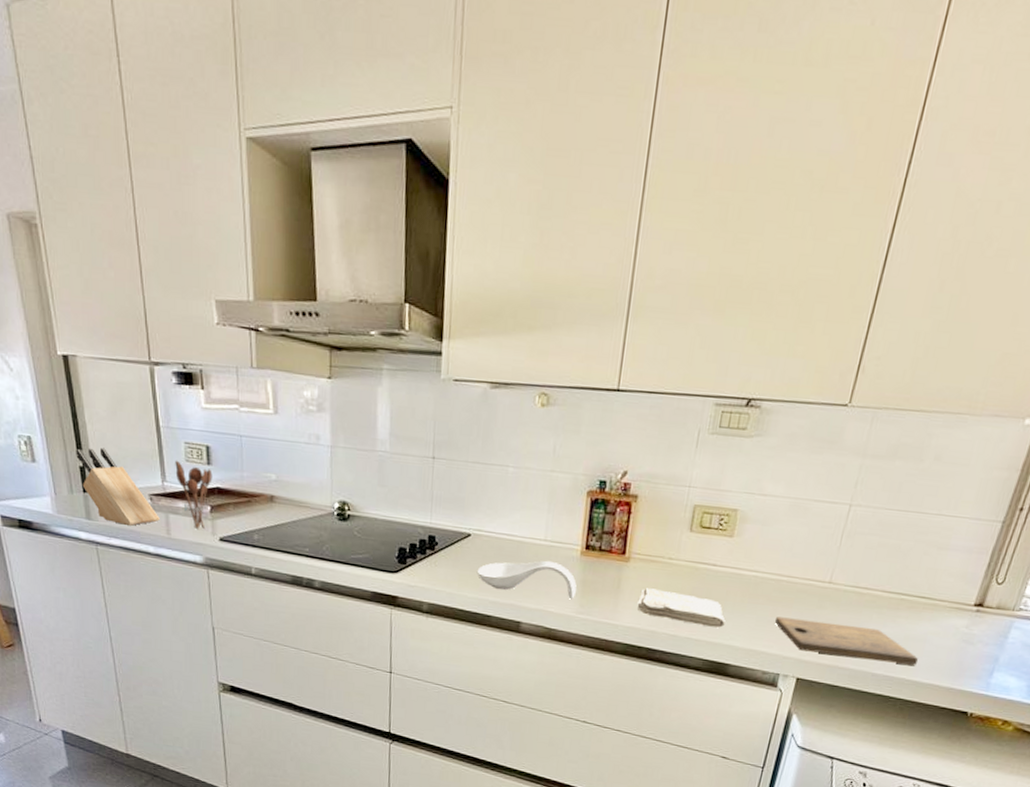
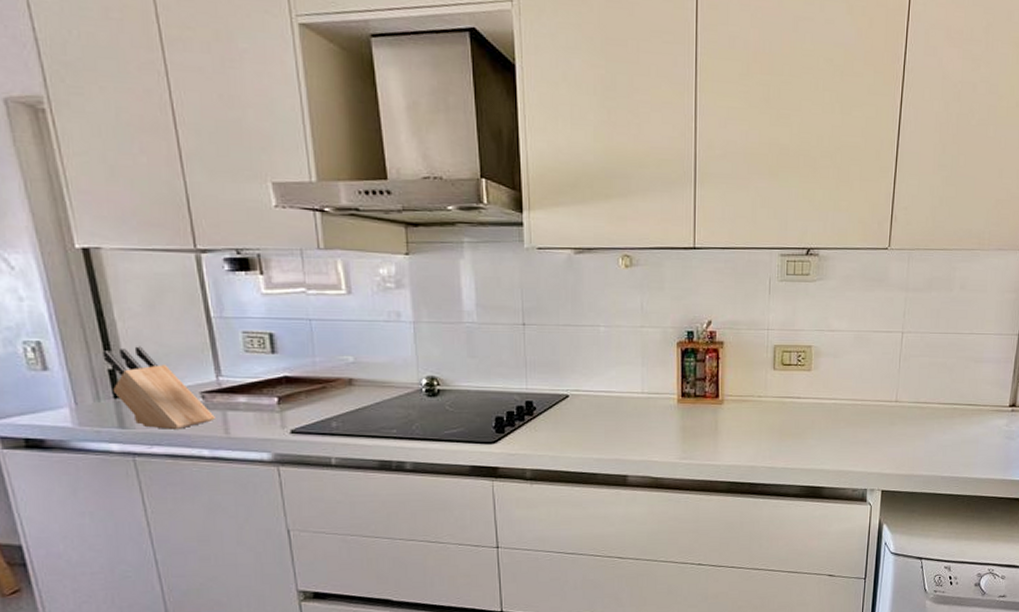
utensil holder: present [175,460,213,529] -> none [232,351,279,424]
spoon rest: present [476,560,577,600] -> none [578,412,677,447]
washcloth: present [637,588,725,628] -> none [735,426,815,455]
cutting board: present [774,616,918,665] -> none [856,436,974,465]

